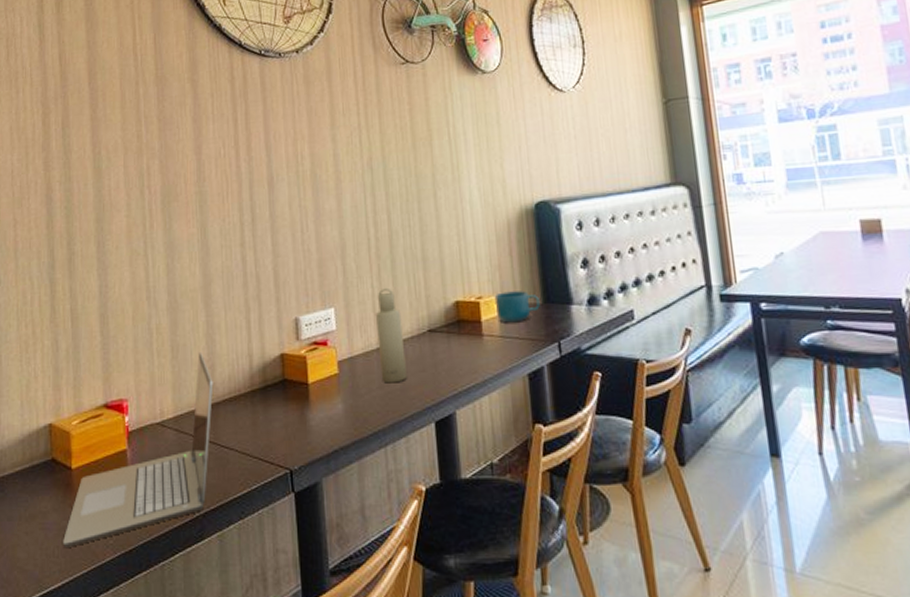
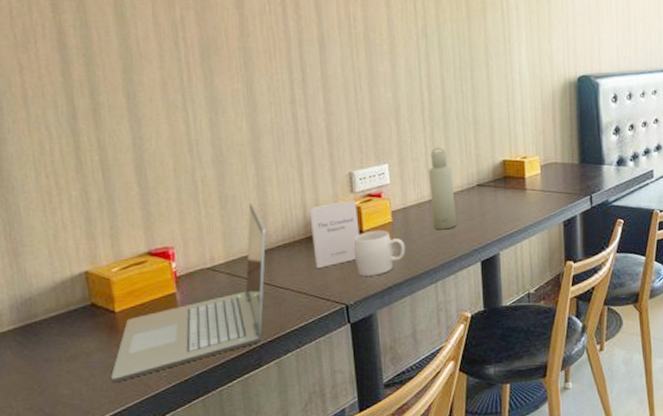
book: none [255,348,305,426] -> present [309,200,360,268]
mug: none [298,383,353,437] -> present [353,230,406,277]
cup: present [494,291,540,323] -> none [537,152,577,179]

